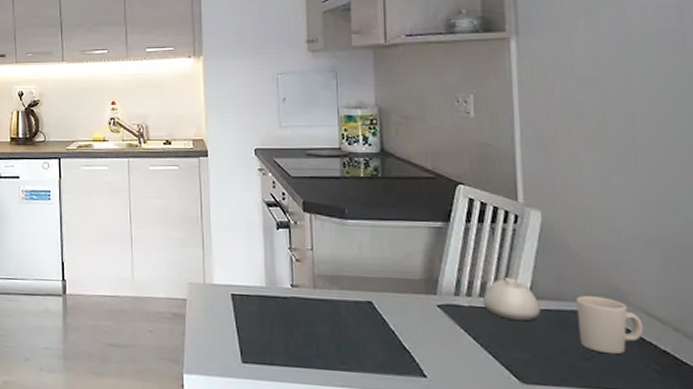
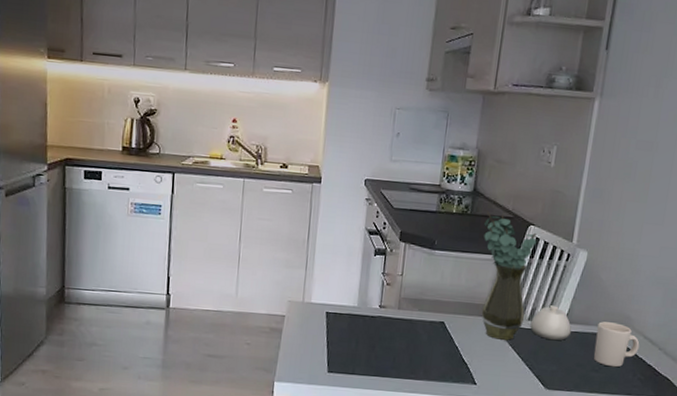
vase: none [401,172,473,322] -> present [481,211,537,340]

